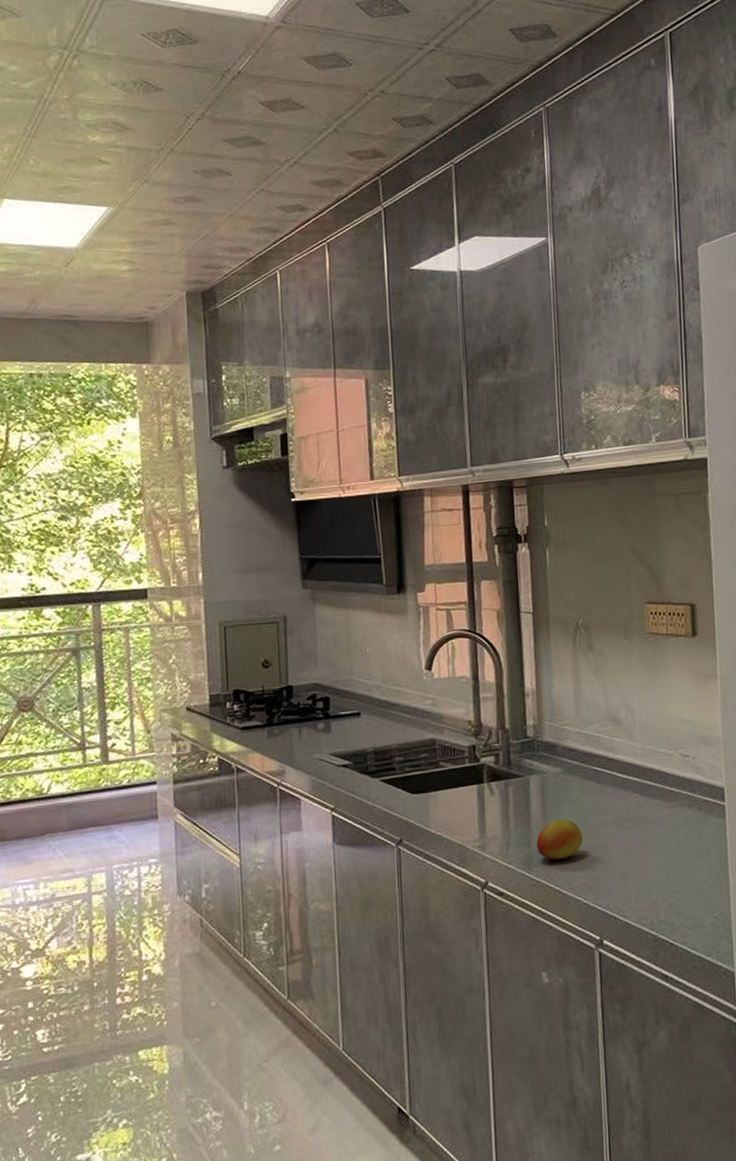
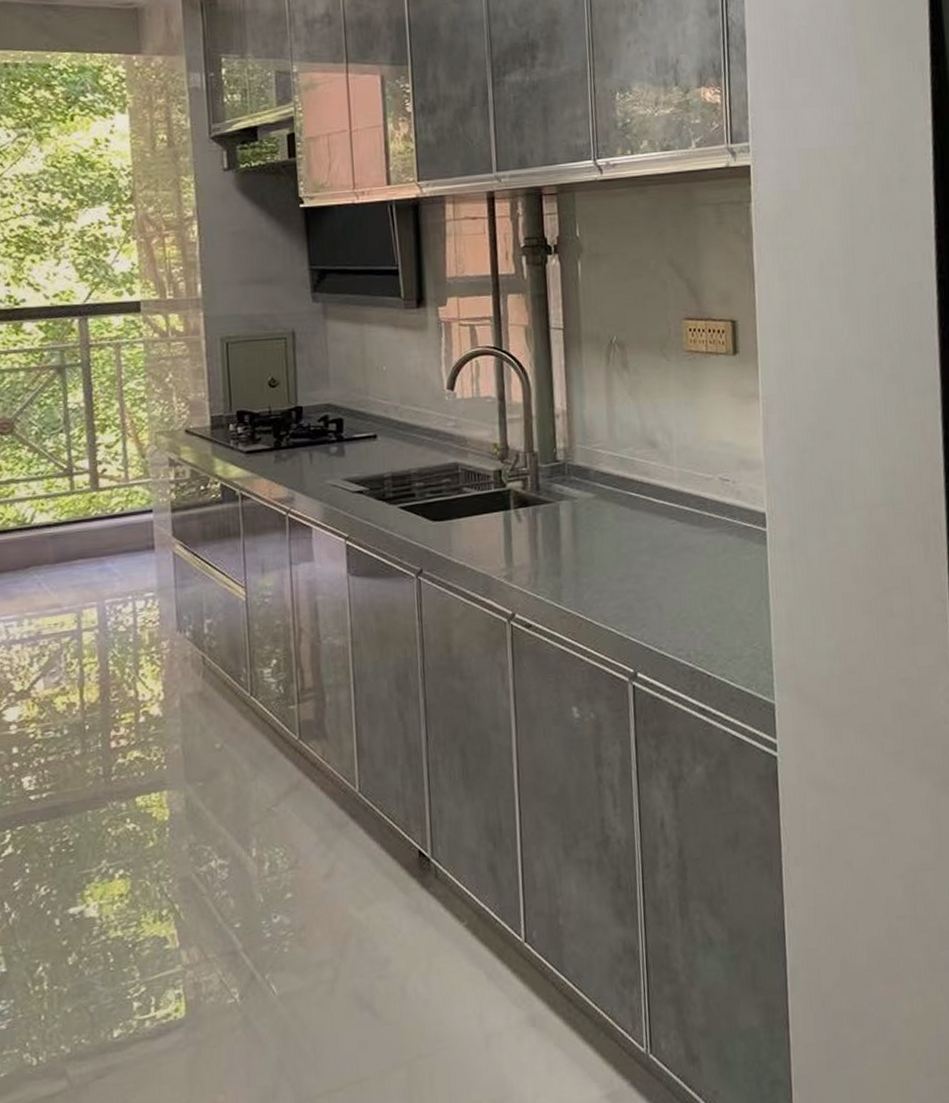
fruit: present [536,818,583,861] -> none [567,546,616,590]

